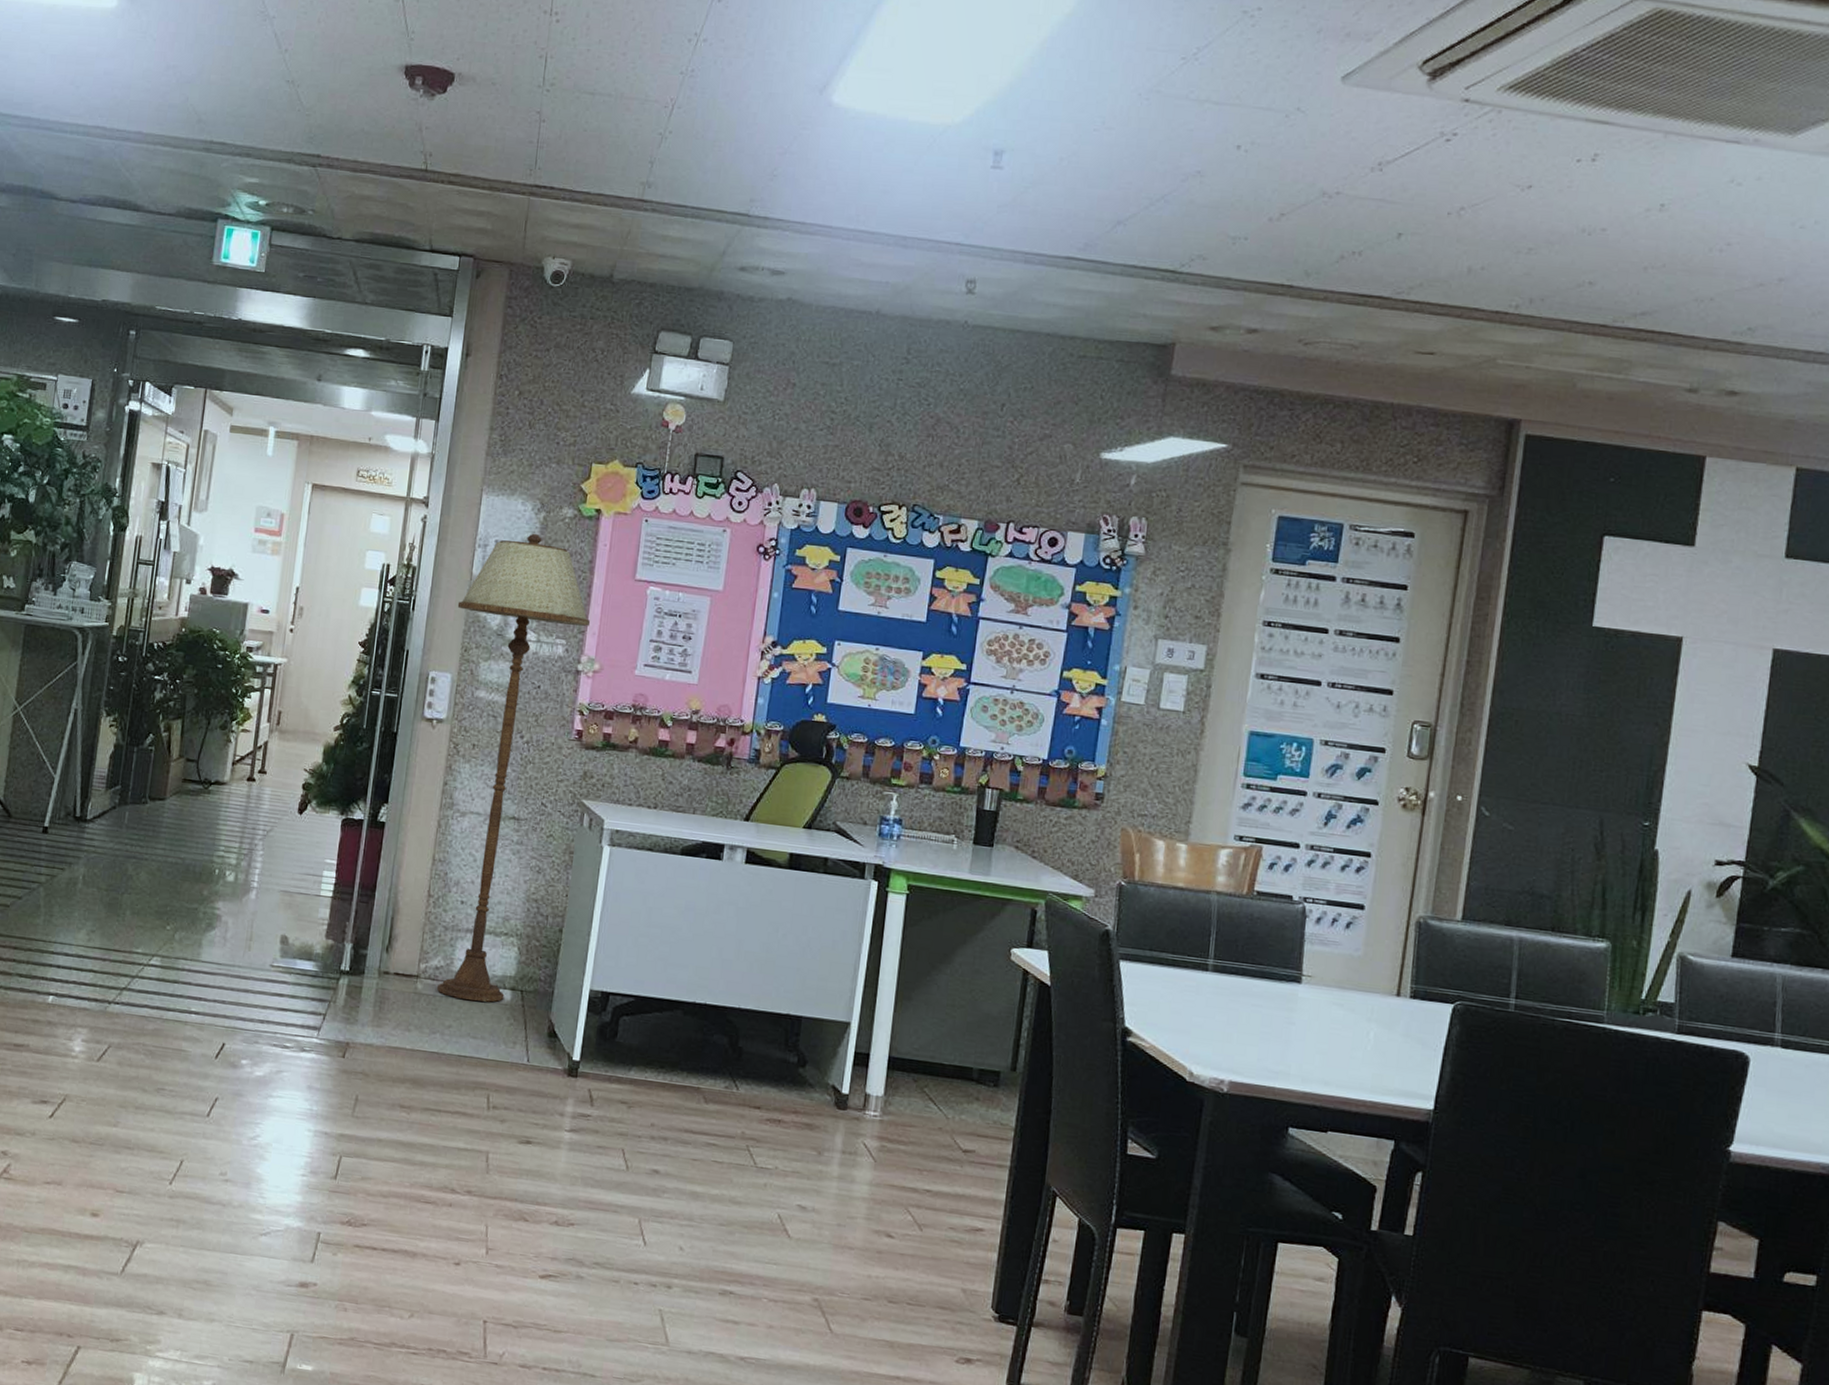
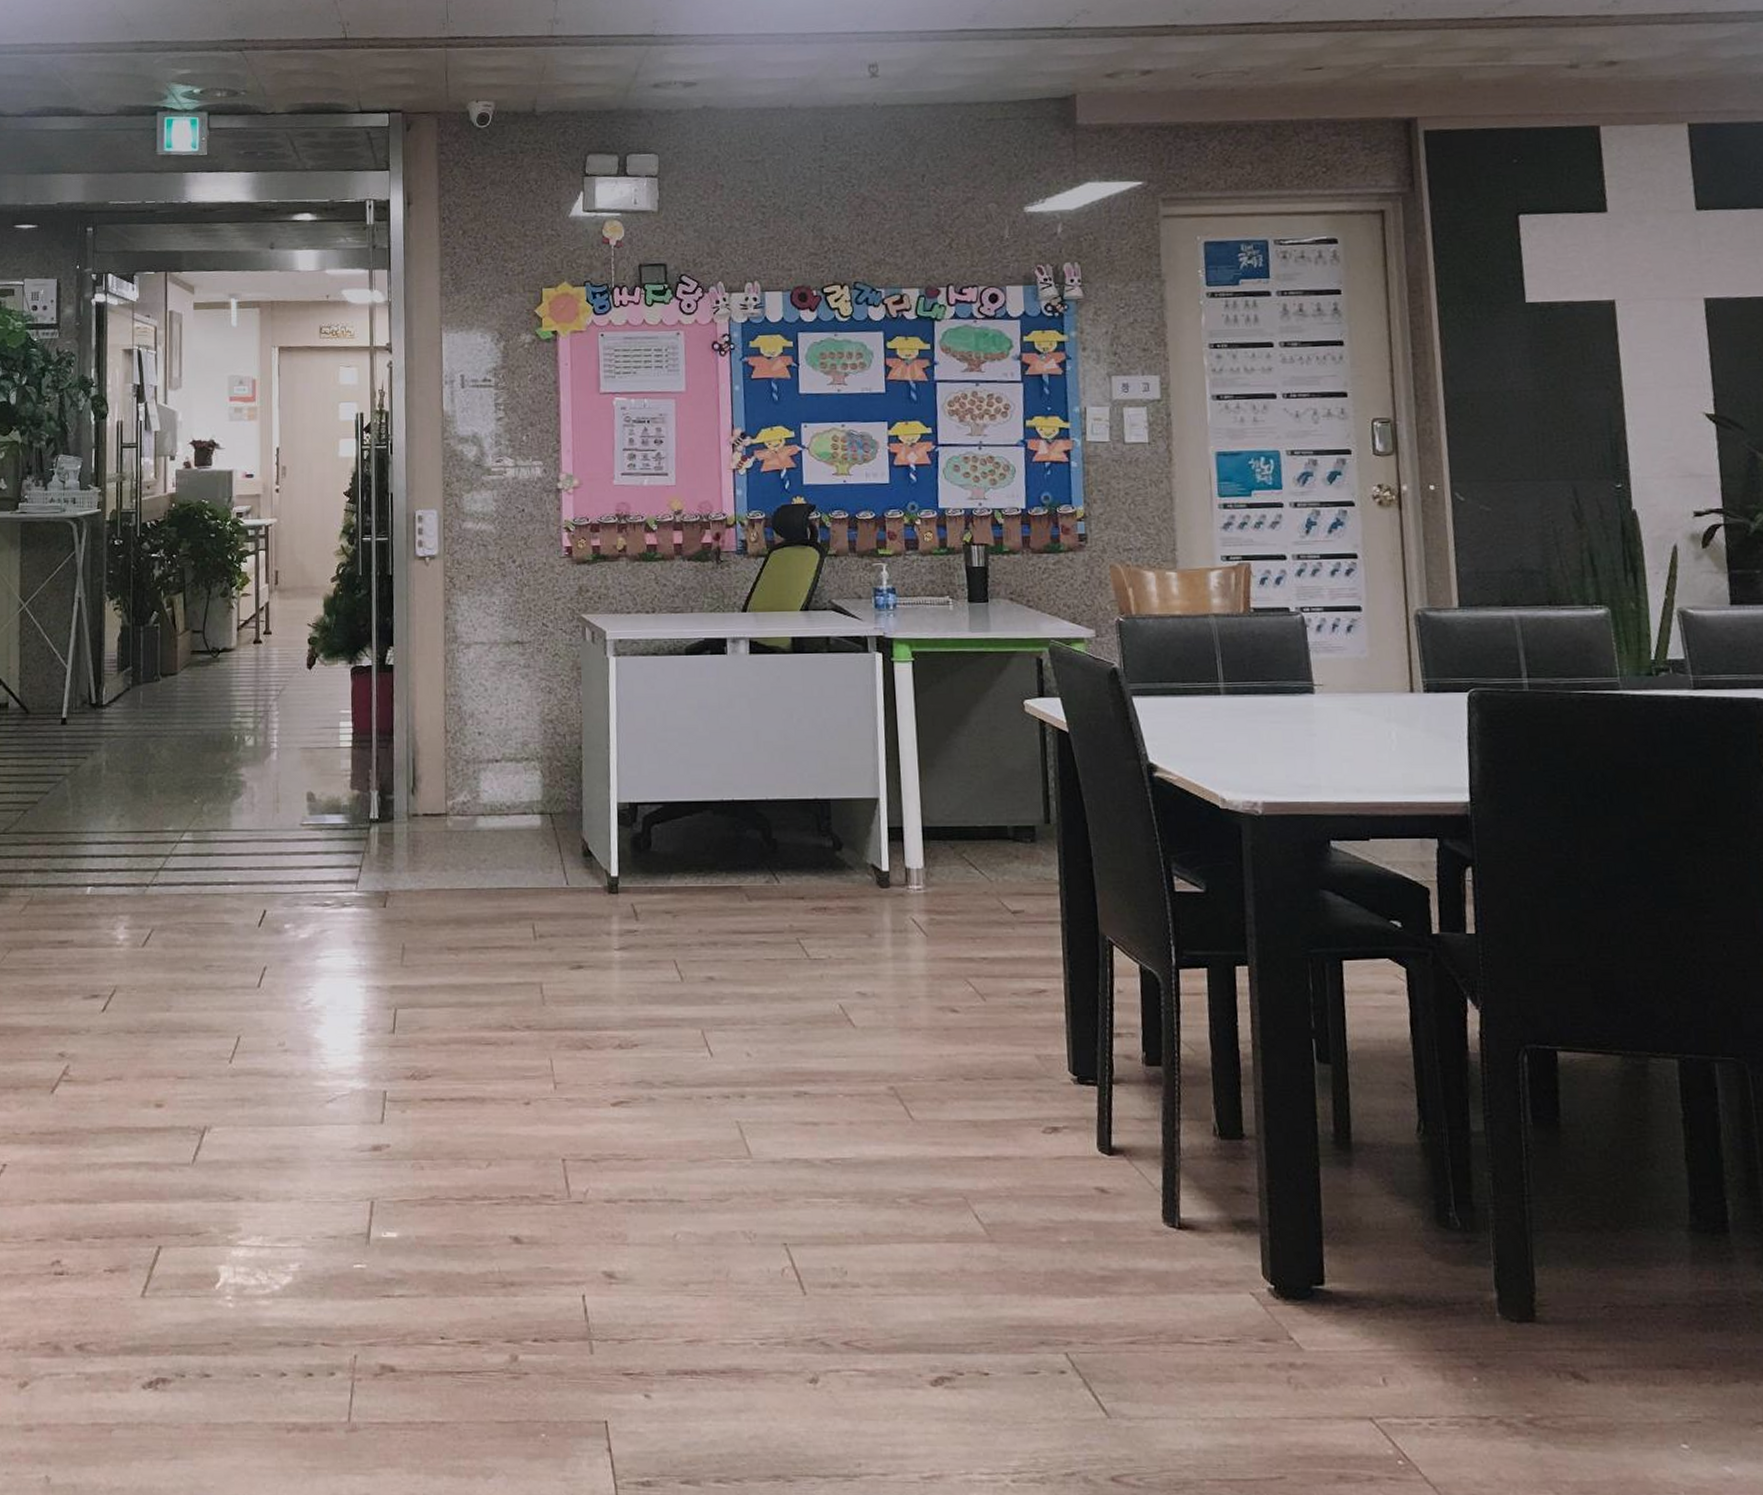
floor lamp: present [437,534,590,1002] -> none [433,364,563,831]

